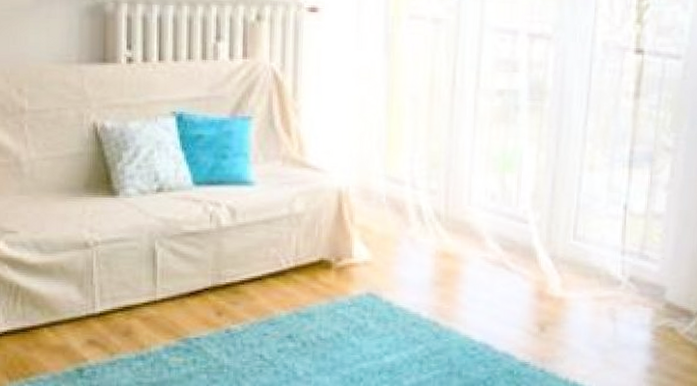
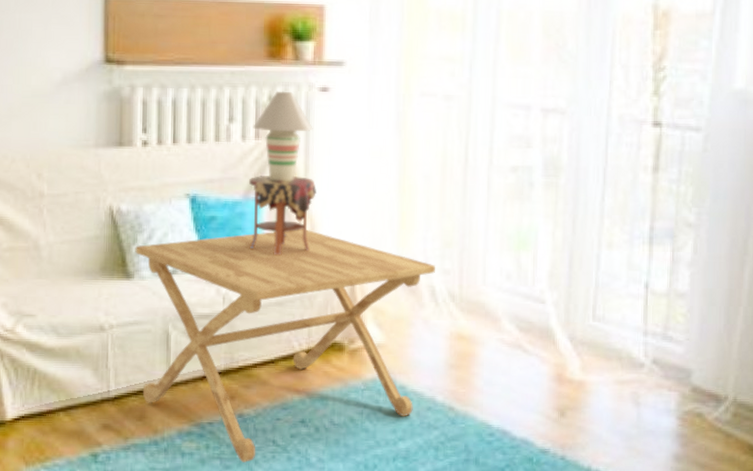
side table: none [120,148,422,376] -> present [135,229,435,462]
table lamp: none [236,10,306,175] -> present [248,91,318,256]

